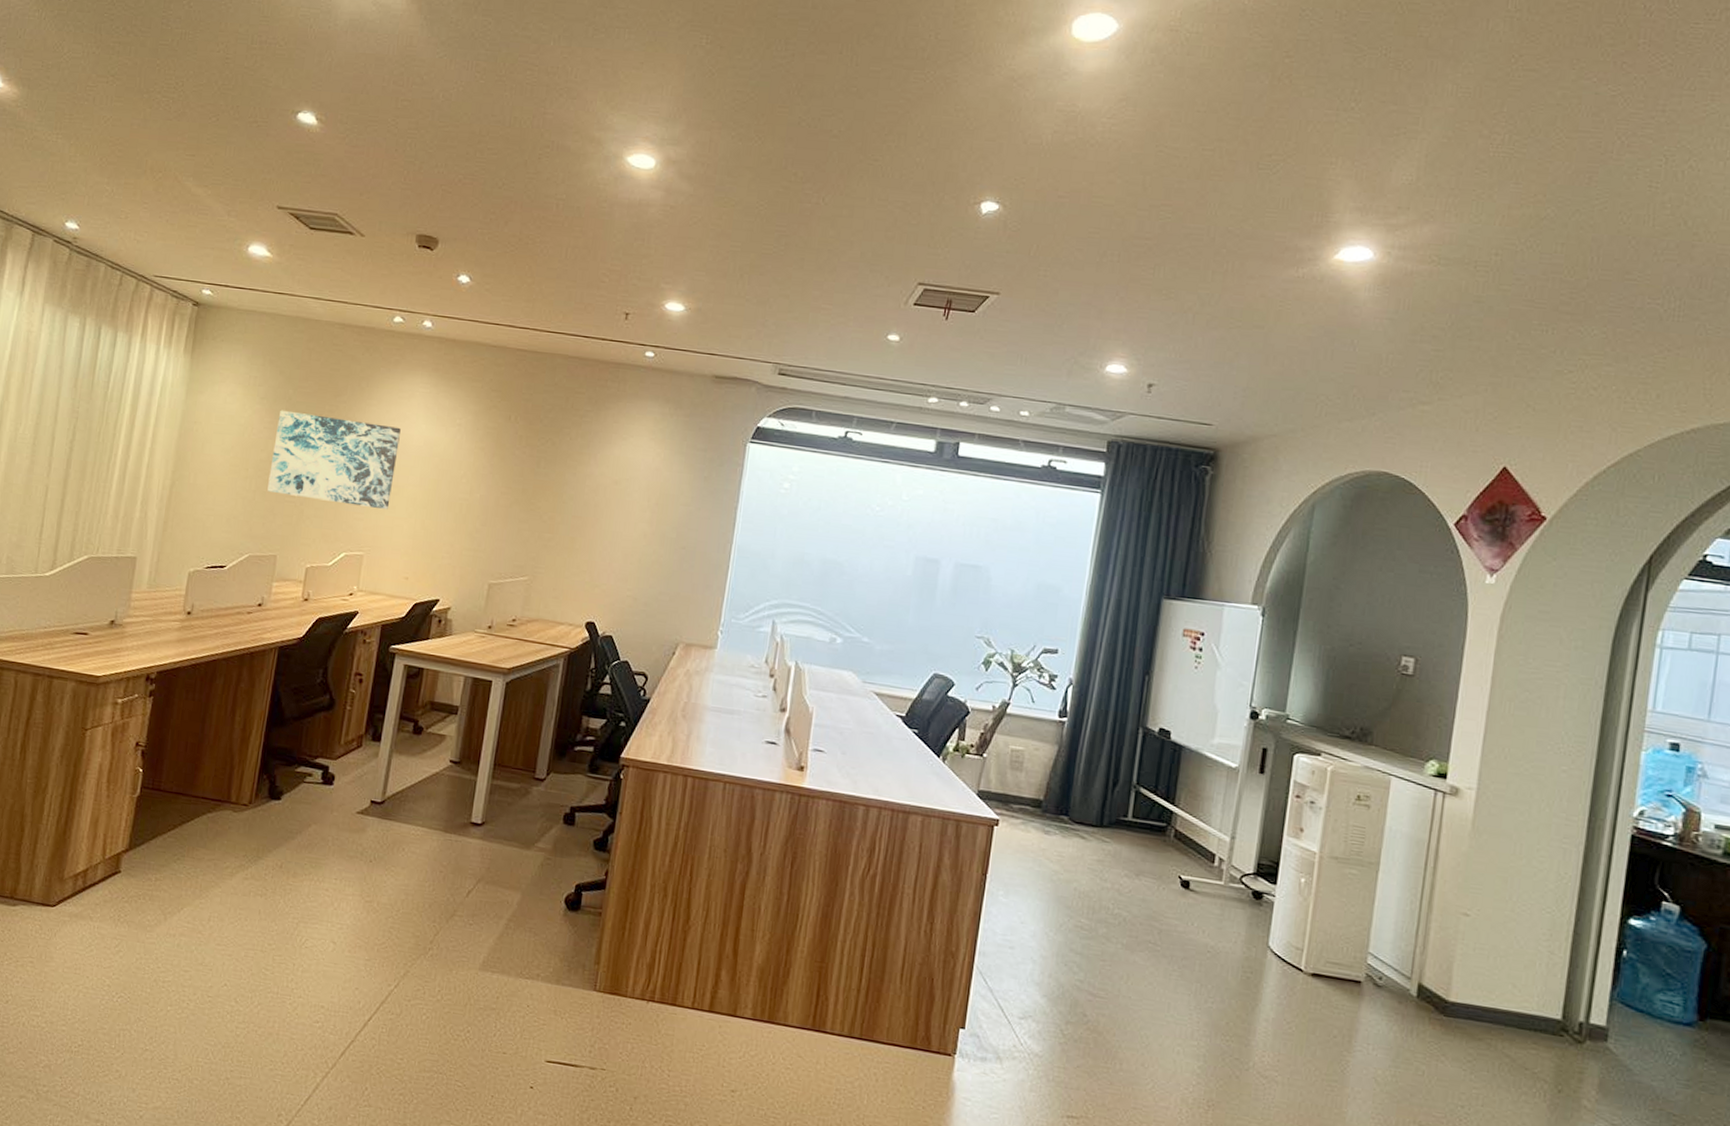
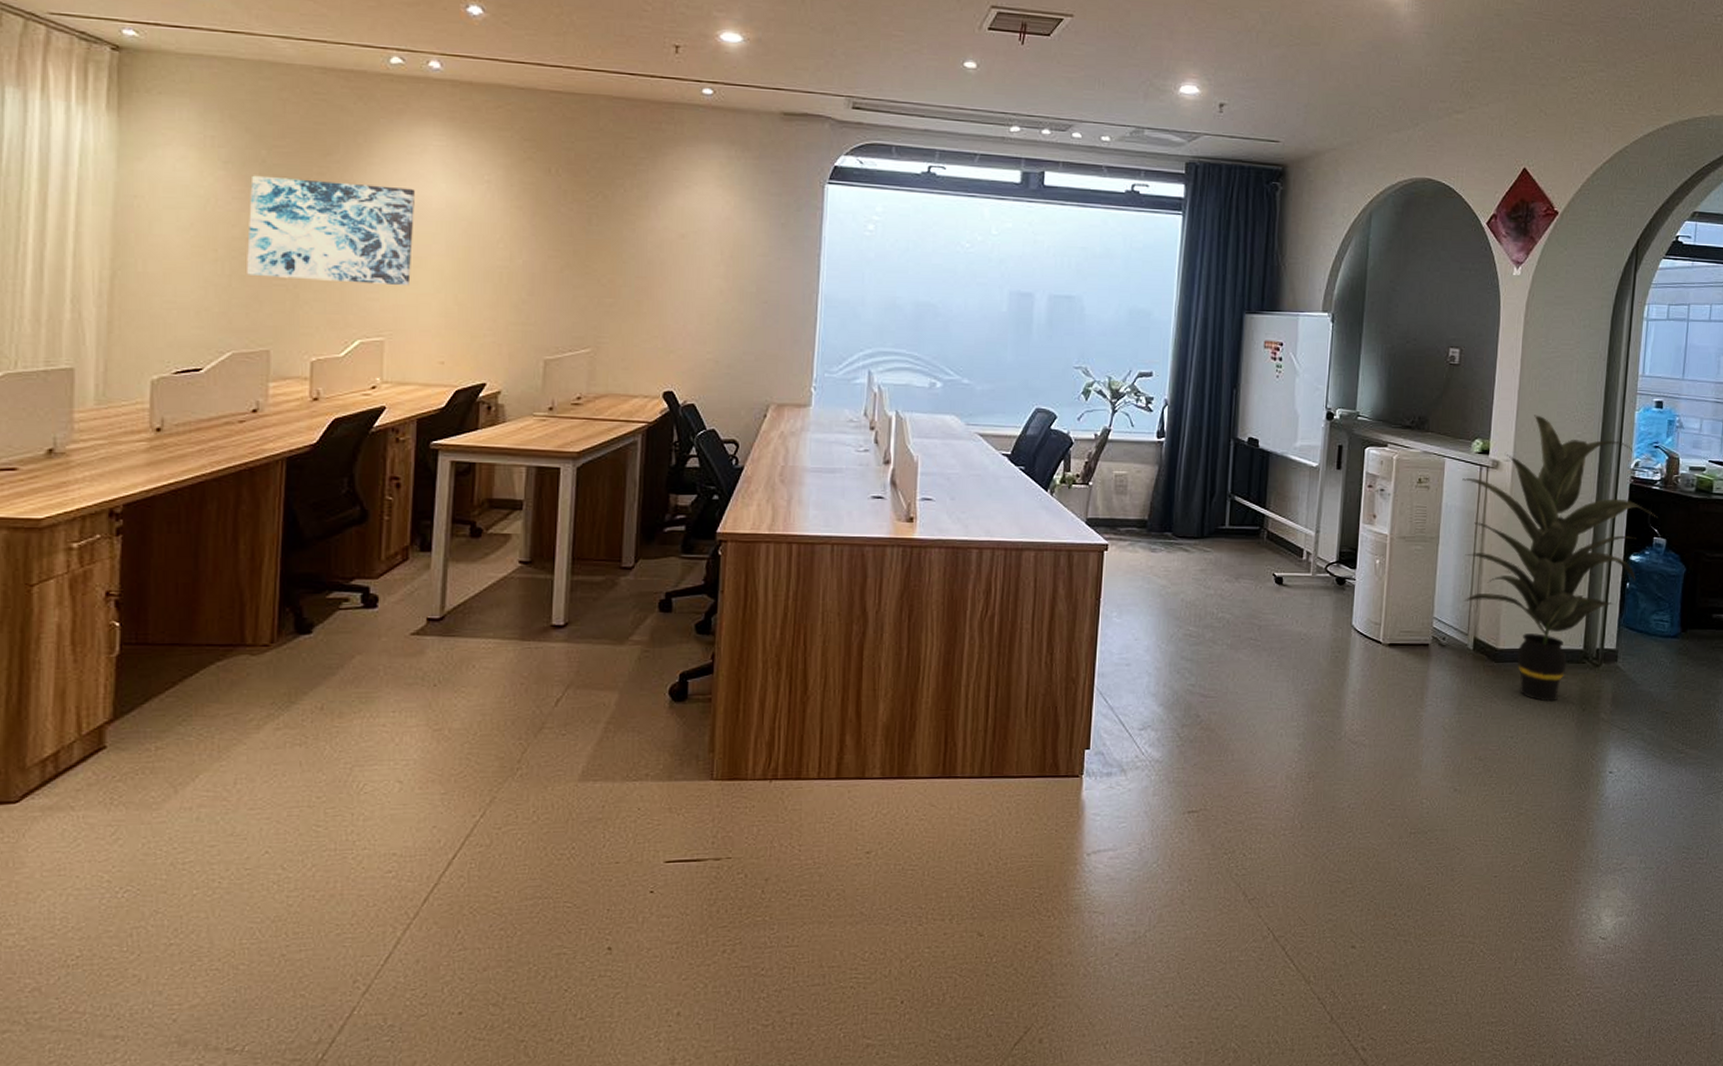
indoor plant: none [1407,741,1670,1075] -> present [1462,415,1659,702]

